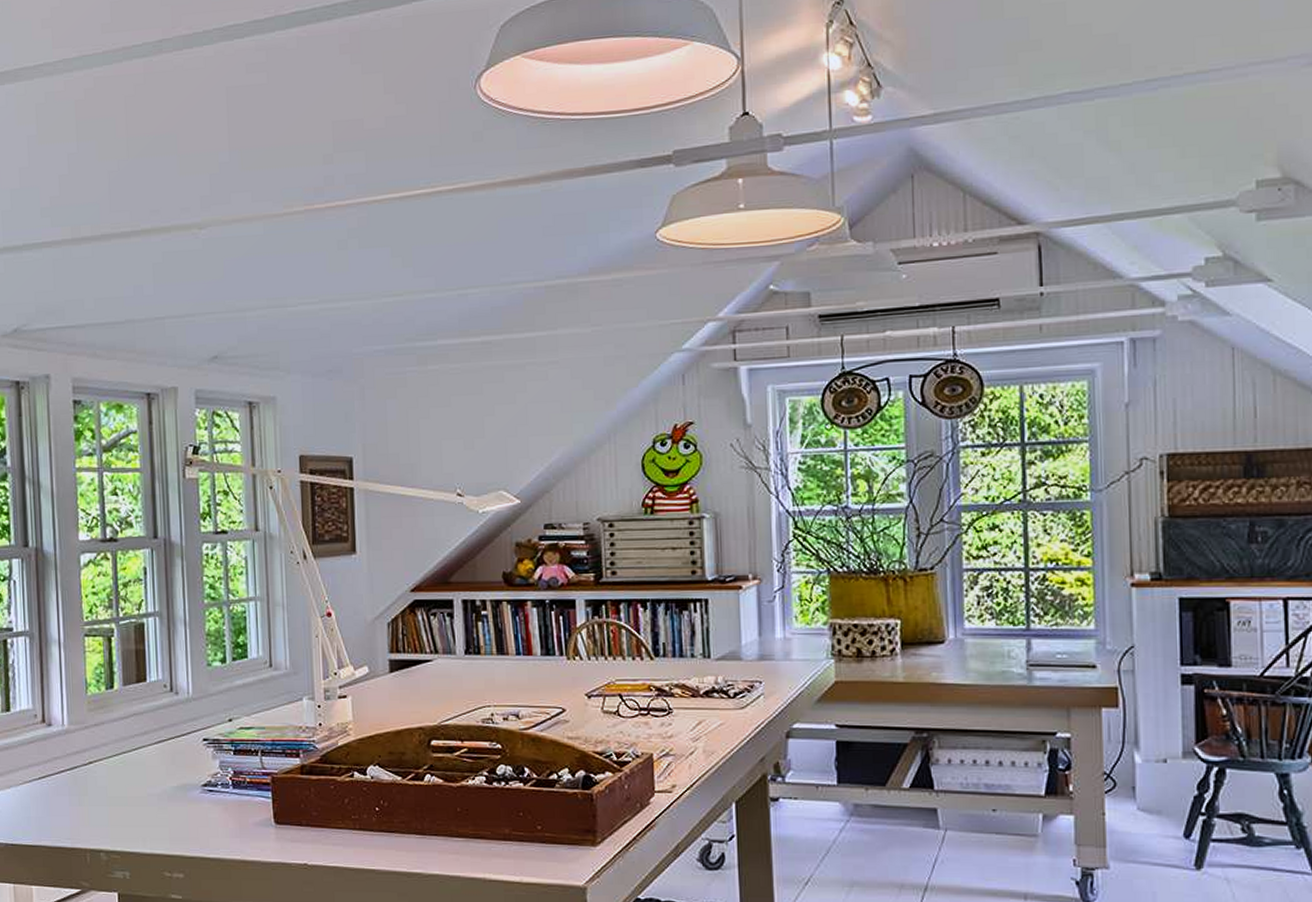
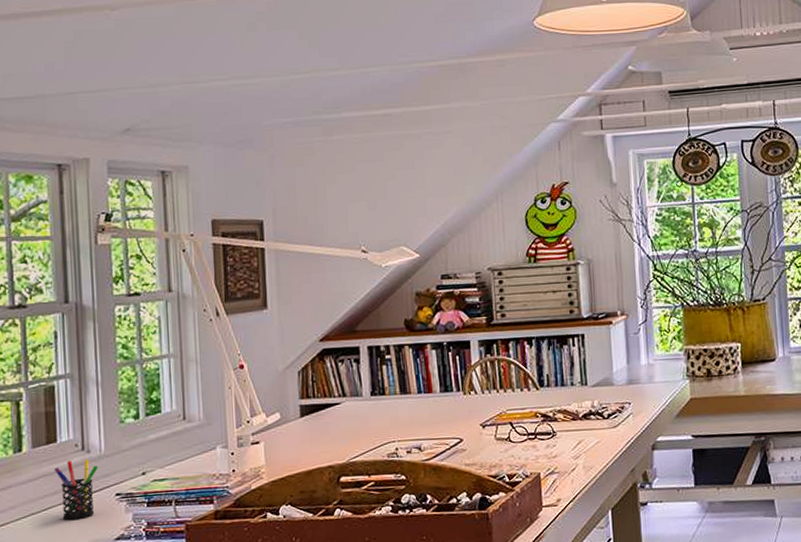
pen holder: none [144,700,186,763] -> present [54,458,98,521]

